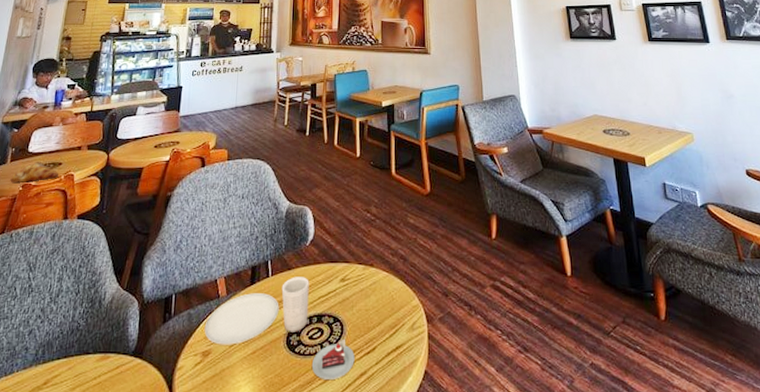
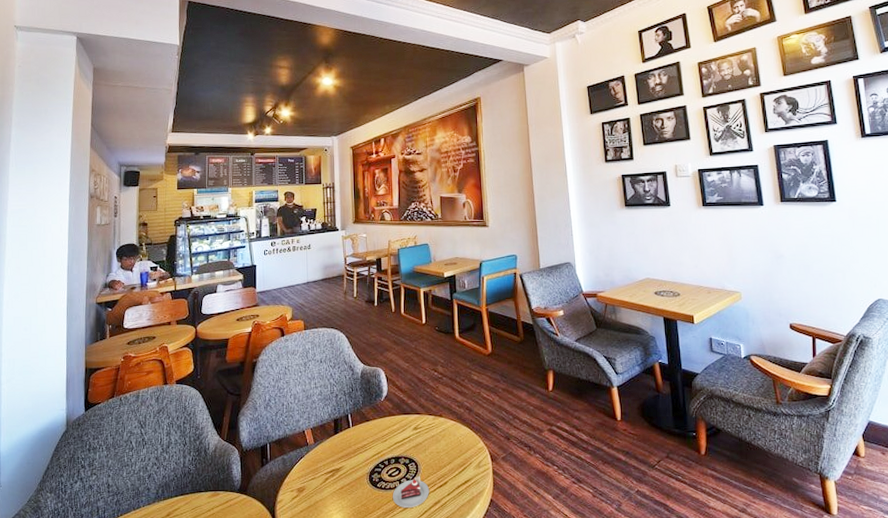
croissant: present [10,161,58,182] -> none [112,335,154,355]
plate: present [204,293,279,345] -> none [297,441,361,483]
cup: present [281,277,309,332] -> none [362,427,387,472]

